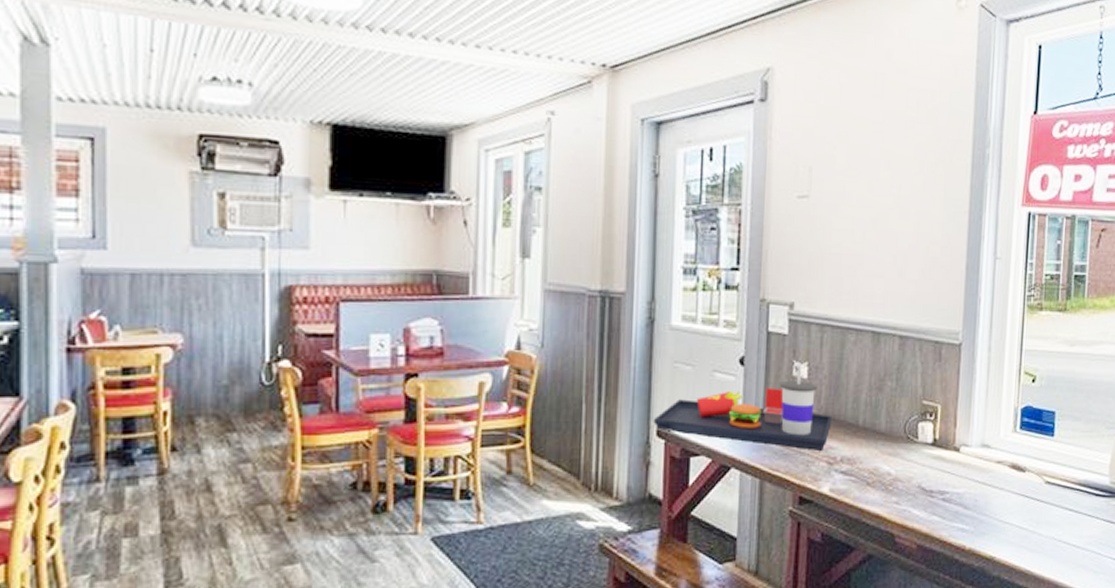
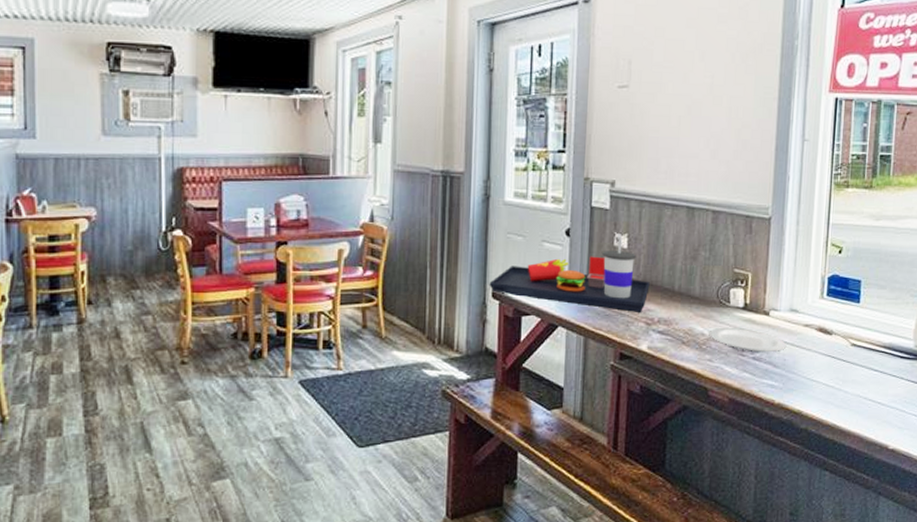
plate: none [895,465,978,493] -> present [709,327,787,353]

